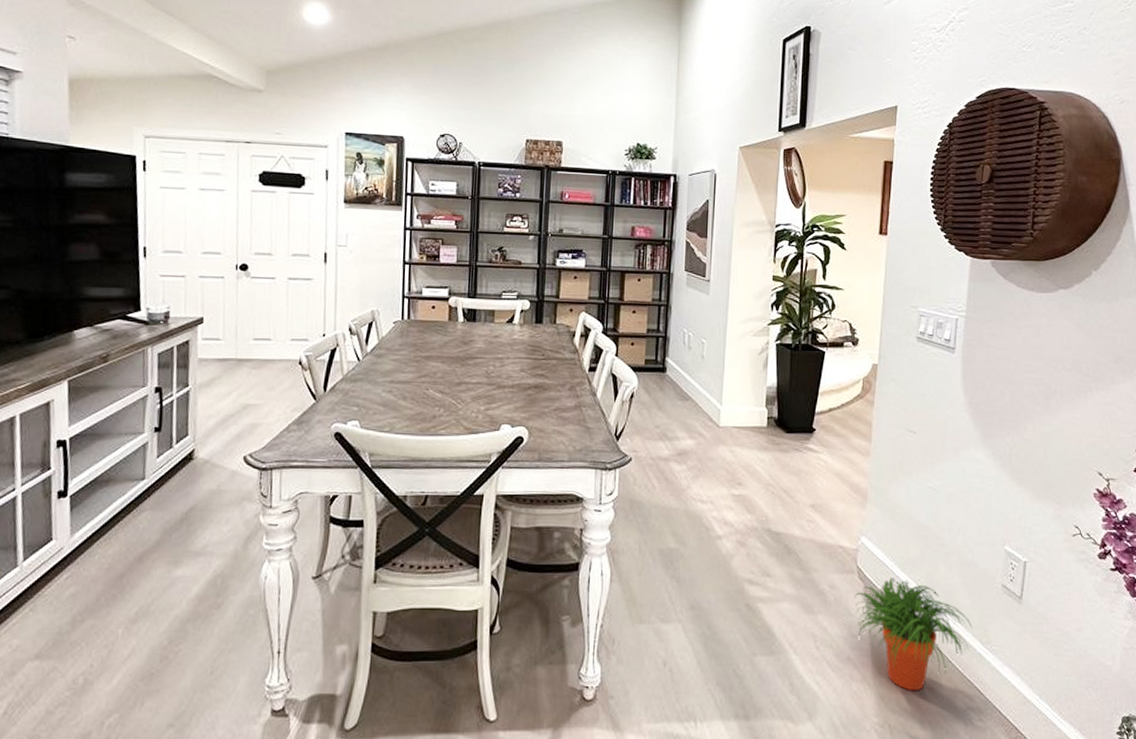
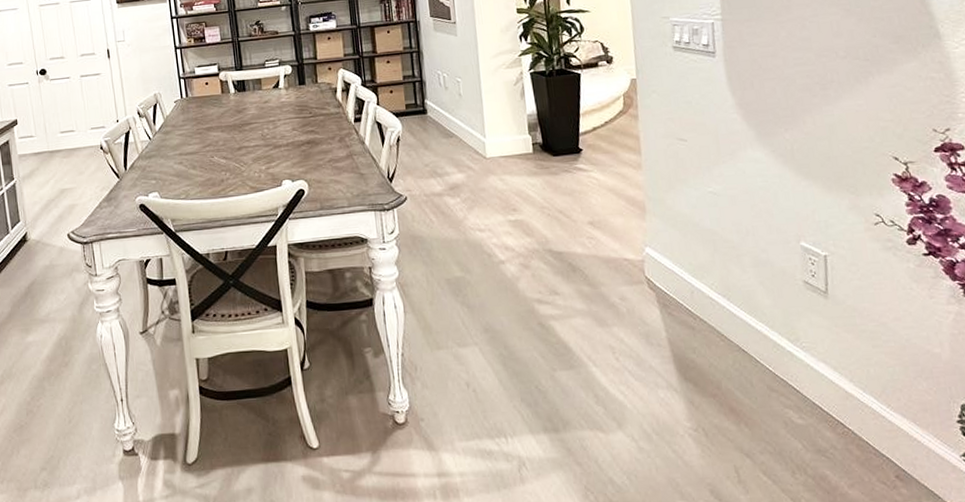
potted plant: present [855,578,973,691] -> none [647,285,778,394]

